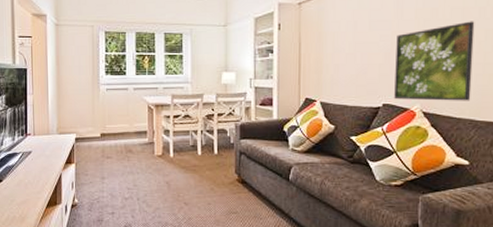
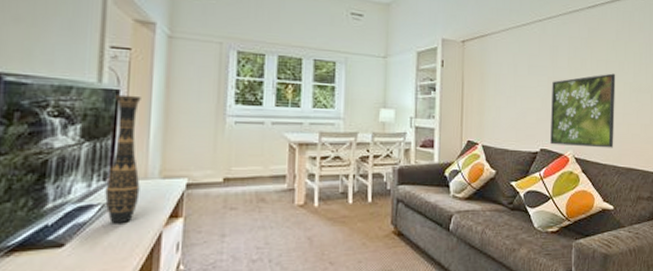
decorative vase: none [23,72,45,167] -> present [105,94,141,224]

